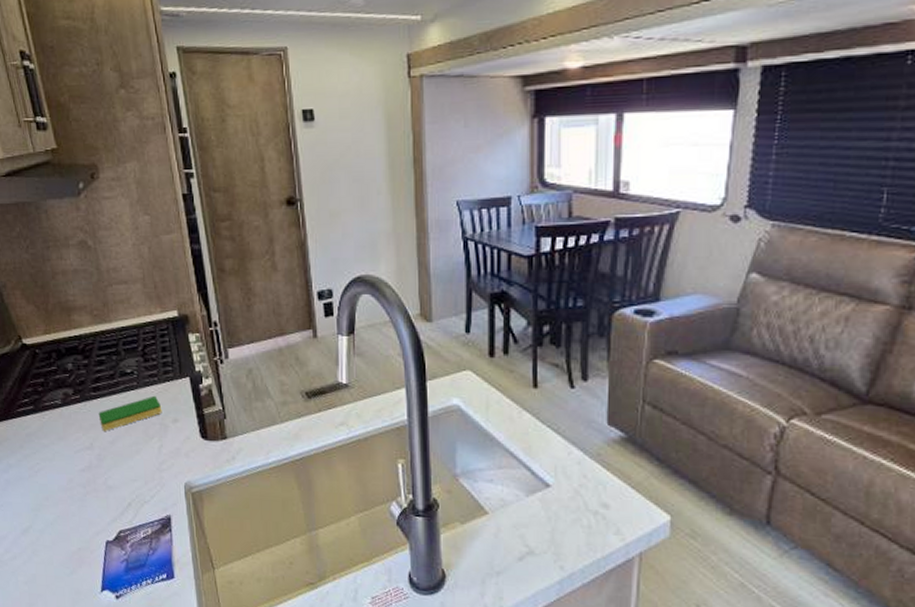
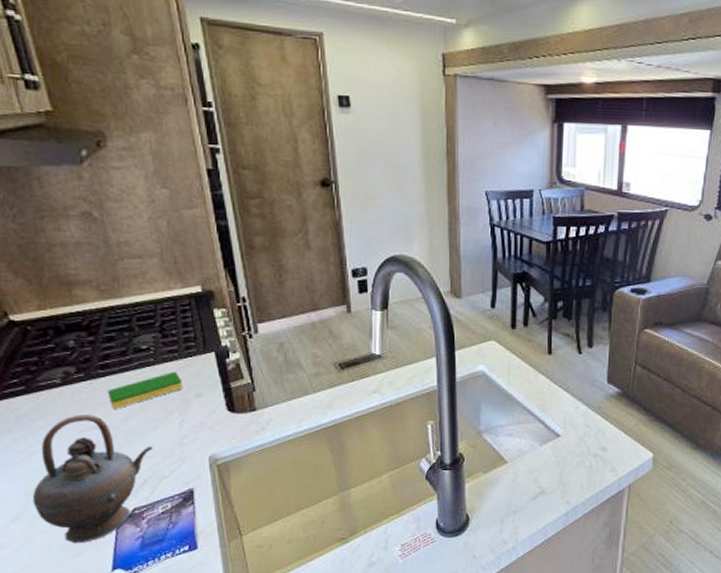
teapot: none [38,435,137,561] -> present [32,415,154,544]

